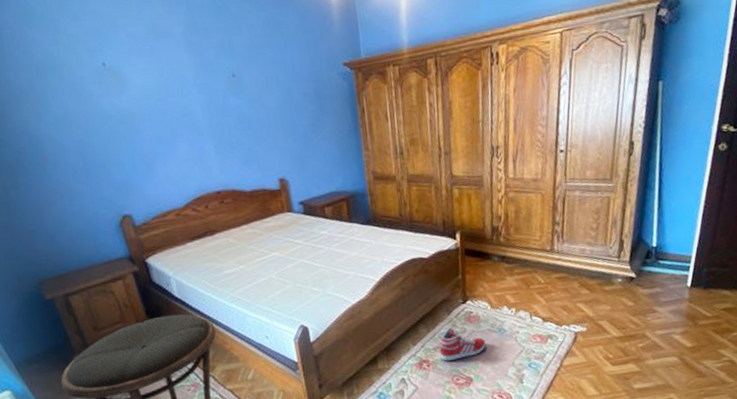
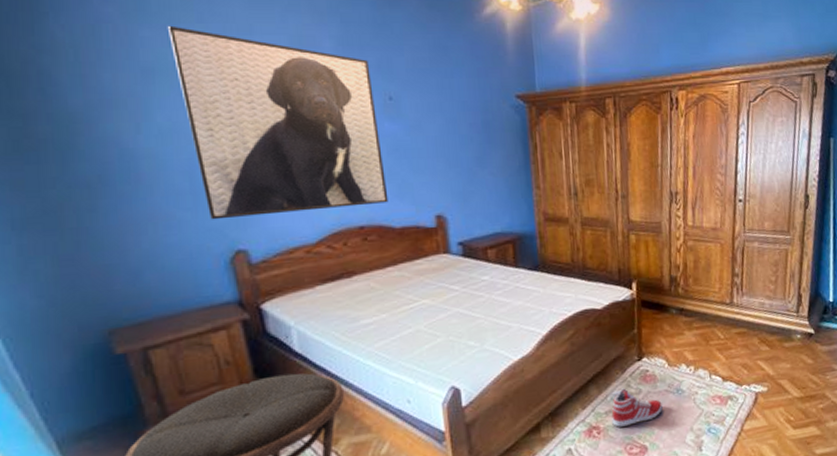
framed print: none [50,26,239,191] -> present [167,25,389,220]

